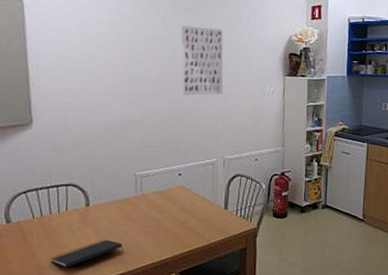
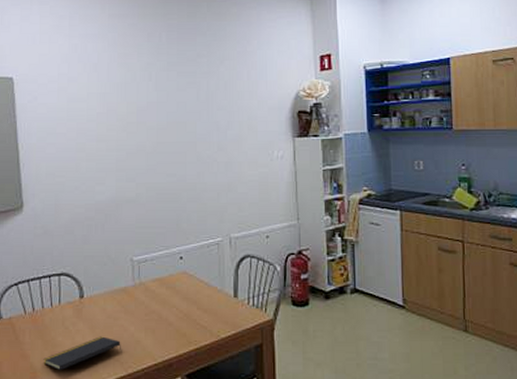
wall art: present [181,25,223,96] -> none [175,90,225,167]

